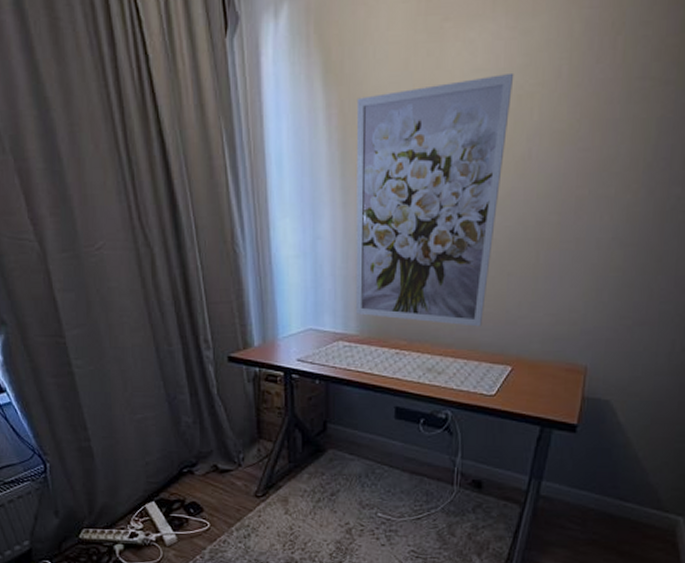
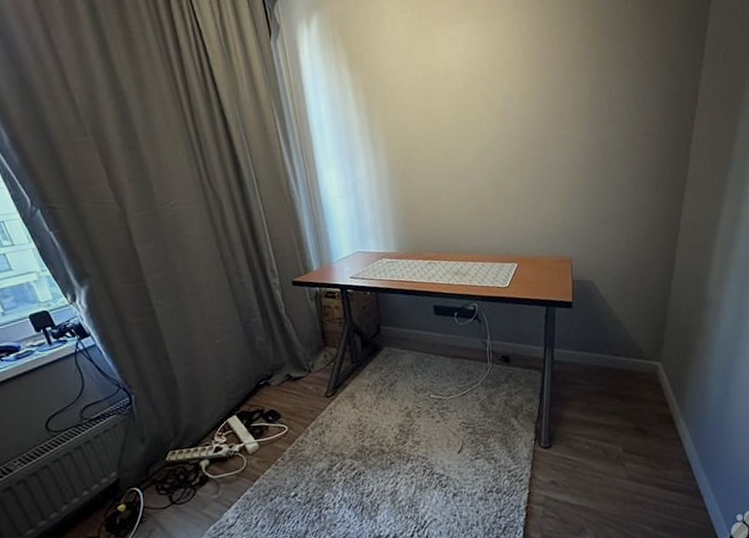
wall art: present [355,72,514,327] -> none [375,56,491,237]

